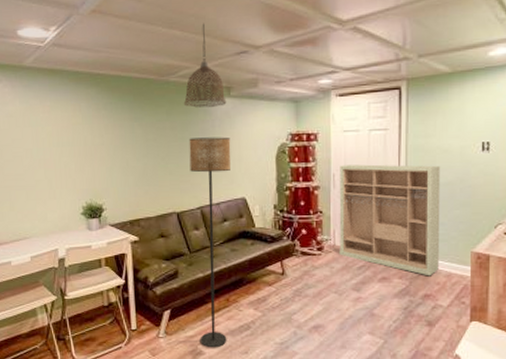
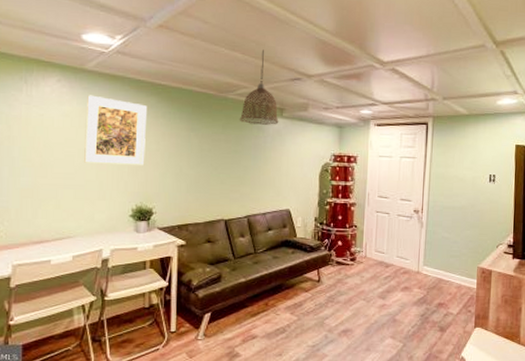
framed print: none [29,92,91,163] -> present [84,95,148,165]
floor lamp: present [189,137,231,348] -> none [237,151,280,350]
shelving unit: present [339,164,441,276] -> none [370,186,457,287]

